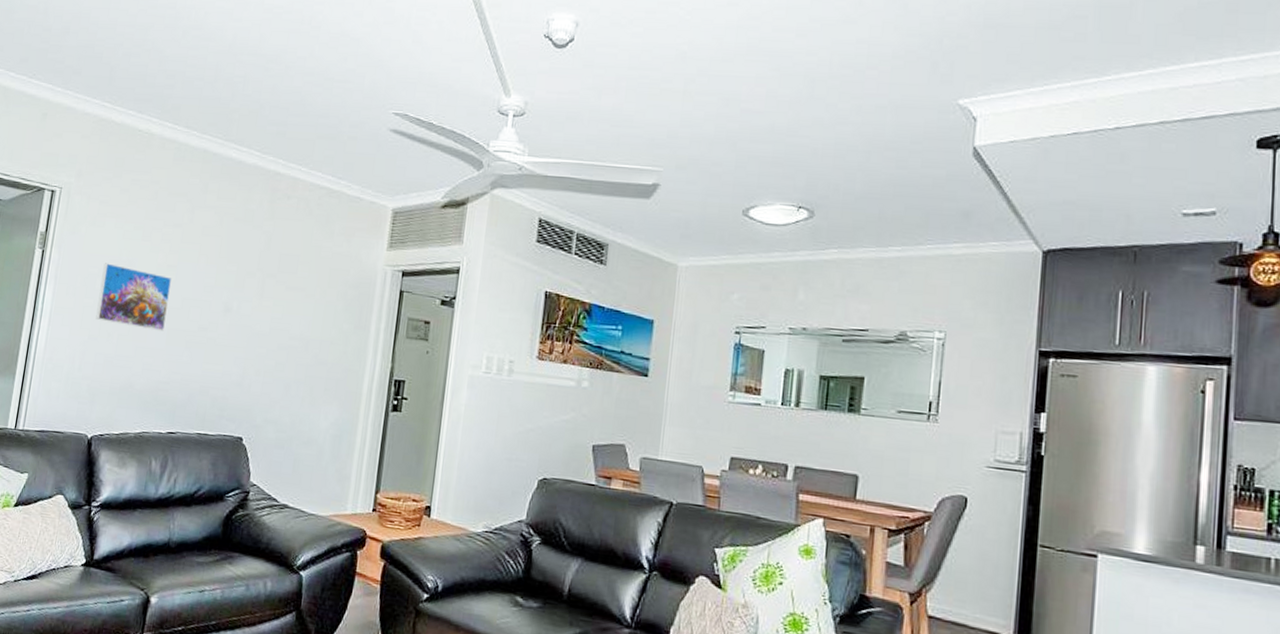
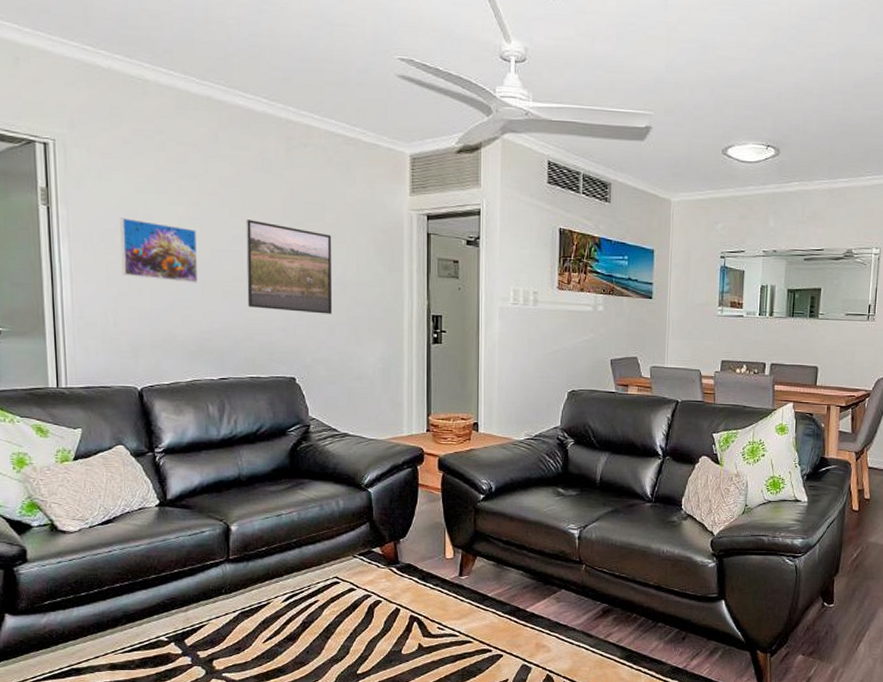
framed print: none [207,269,302,372] -> present [246,219,333,314]

